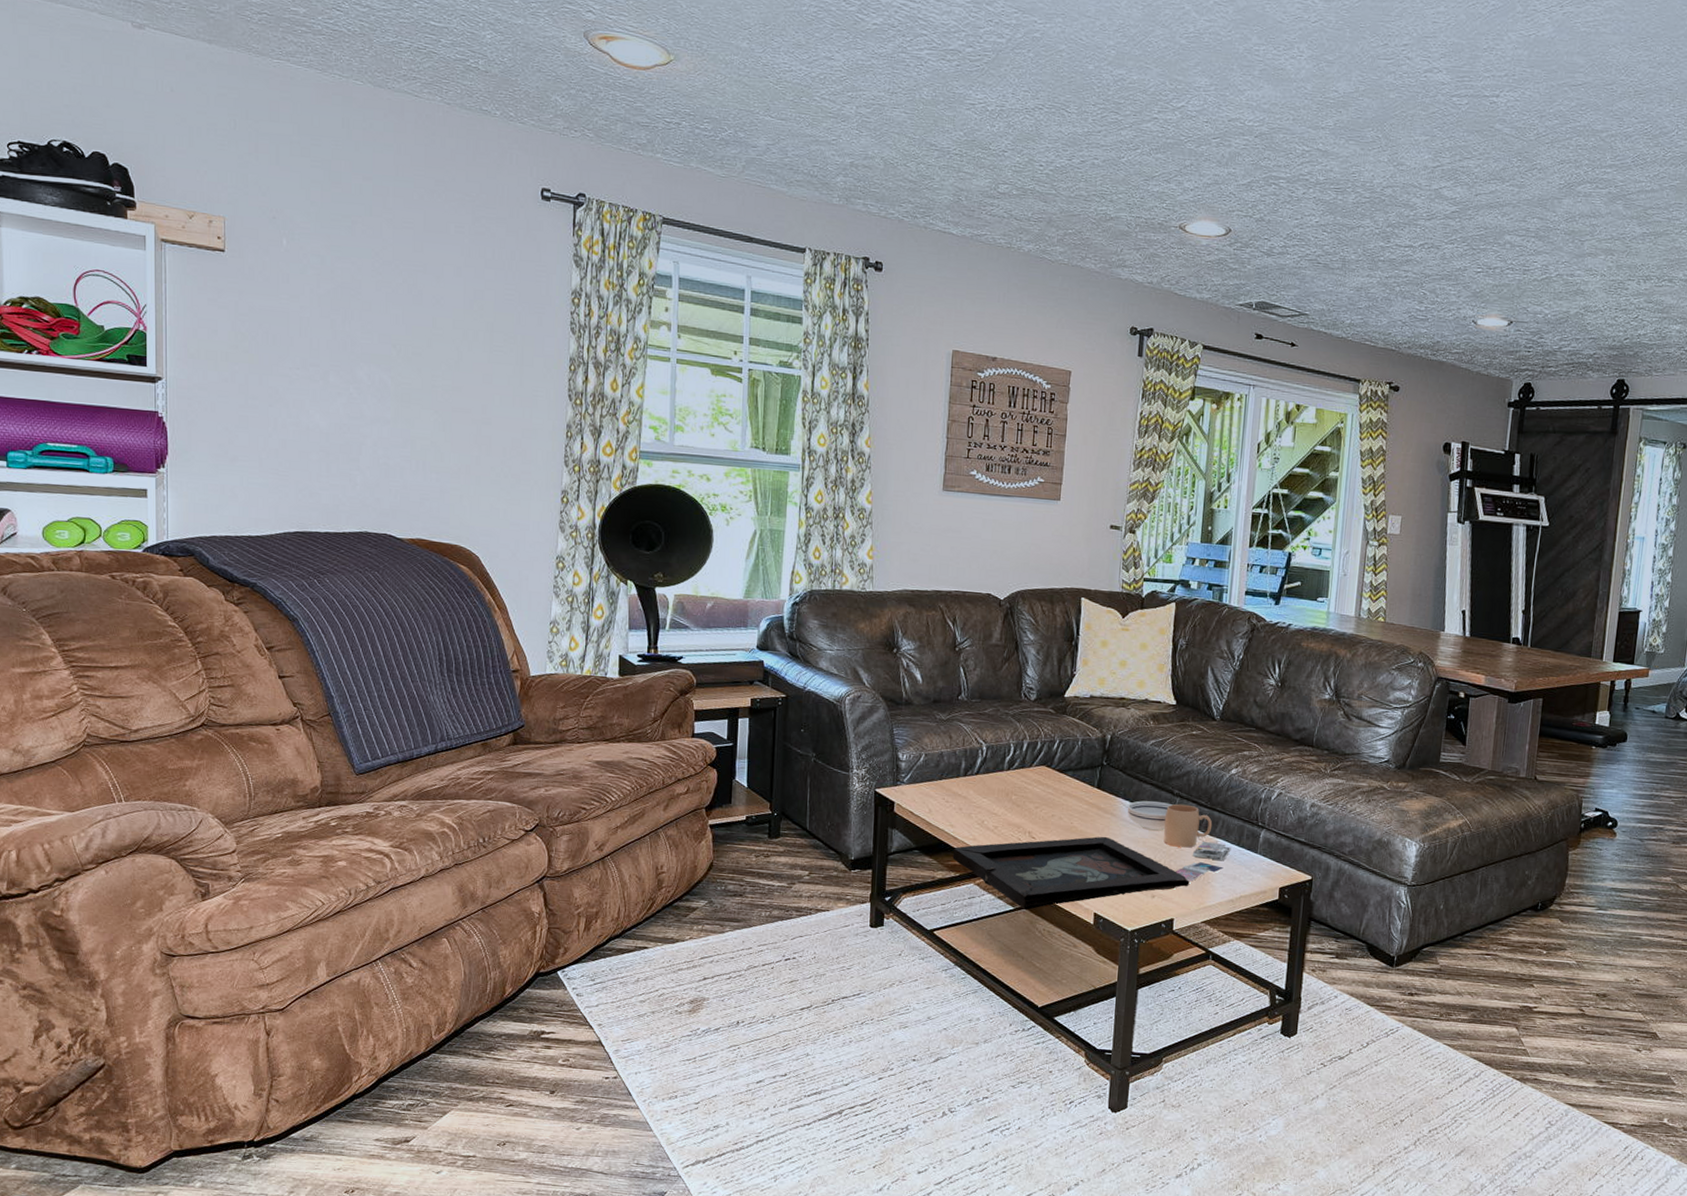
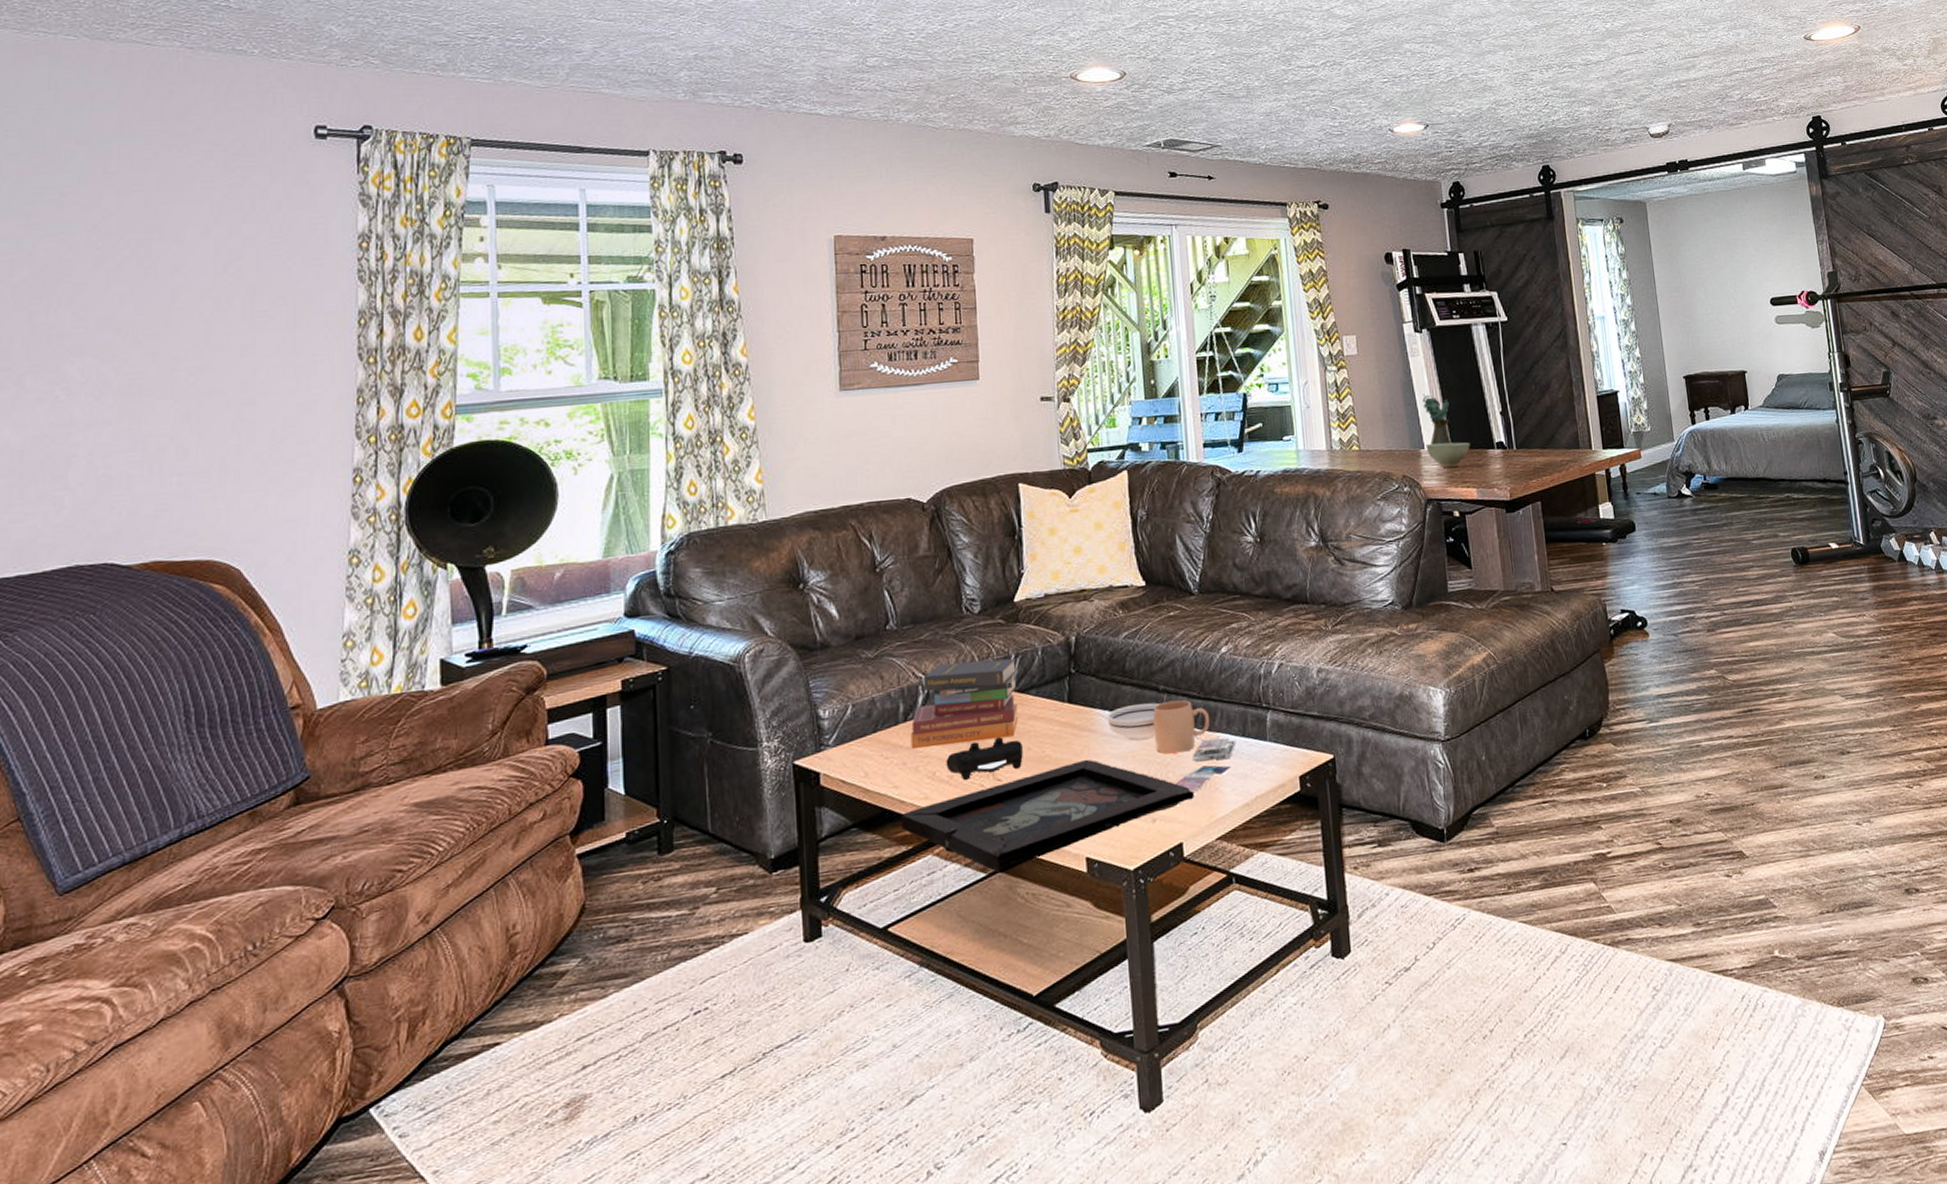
books: none [967,736,1059,806] -> present [910,658,1019,750]
game controller: none [993,803,1056,833] -> present [946,737,1023,780]
bowl: none [1446,627,1488,653] -> present [1426,442,1470,468]
vase: none [1451,581,1477,631] -> present [1422,394,1452,446]

